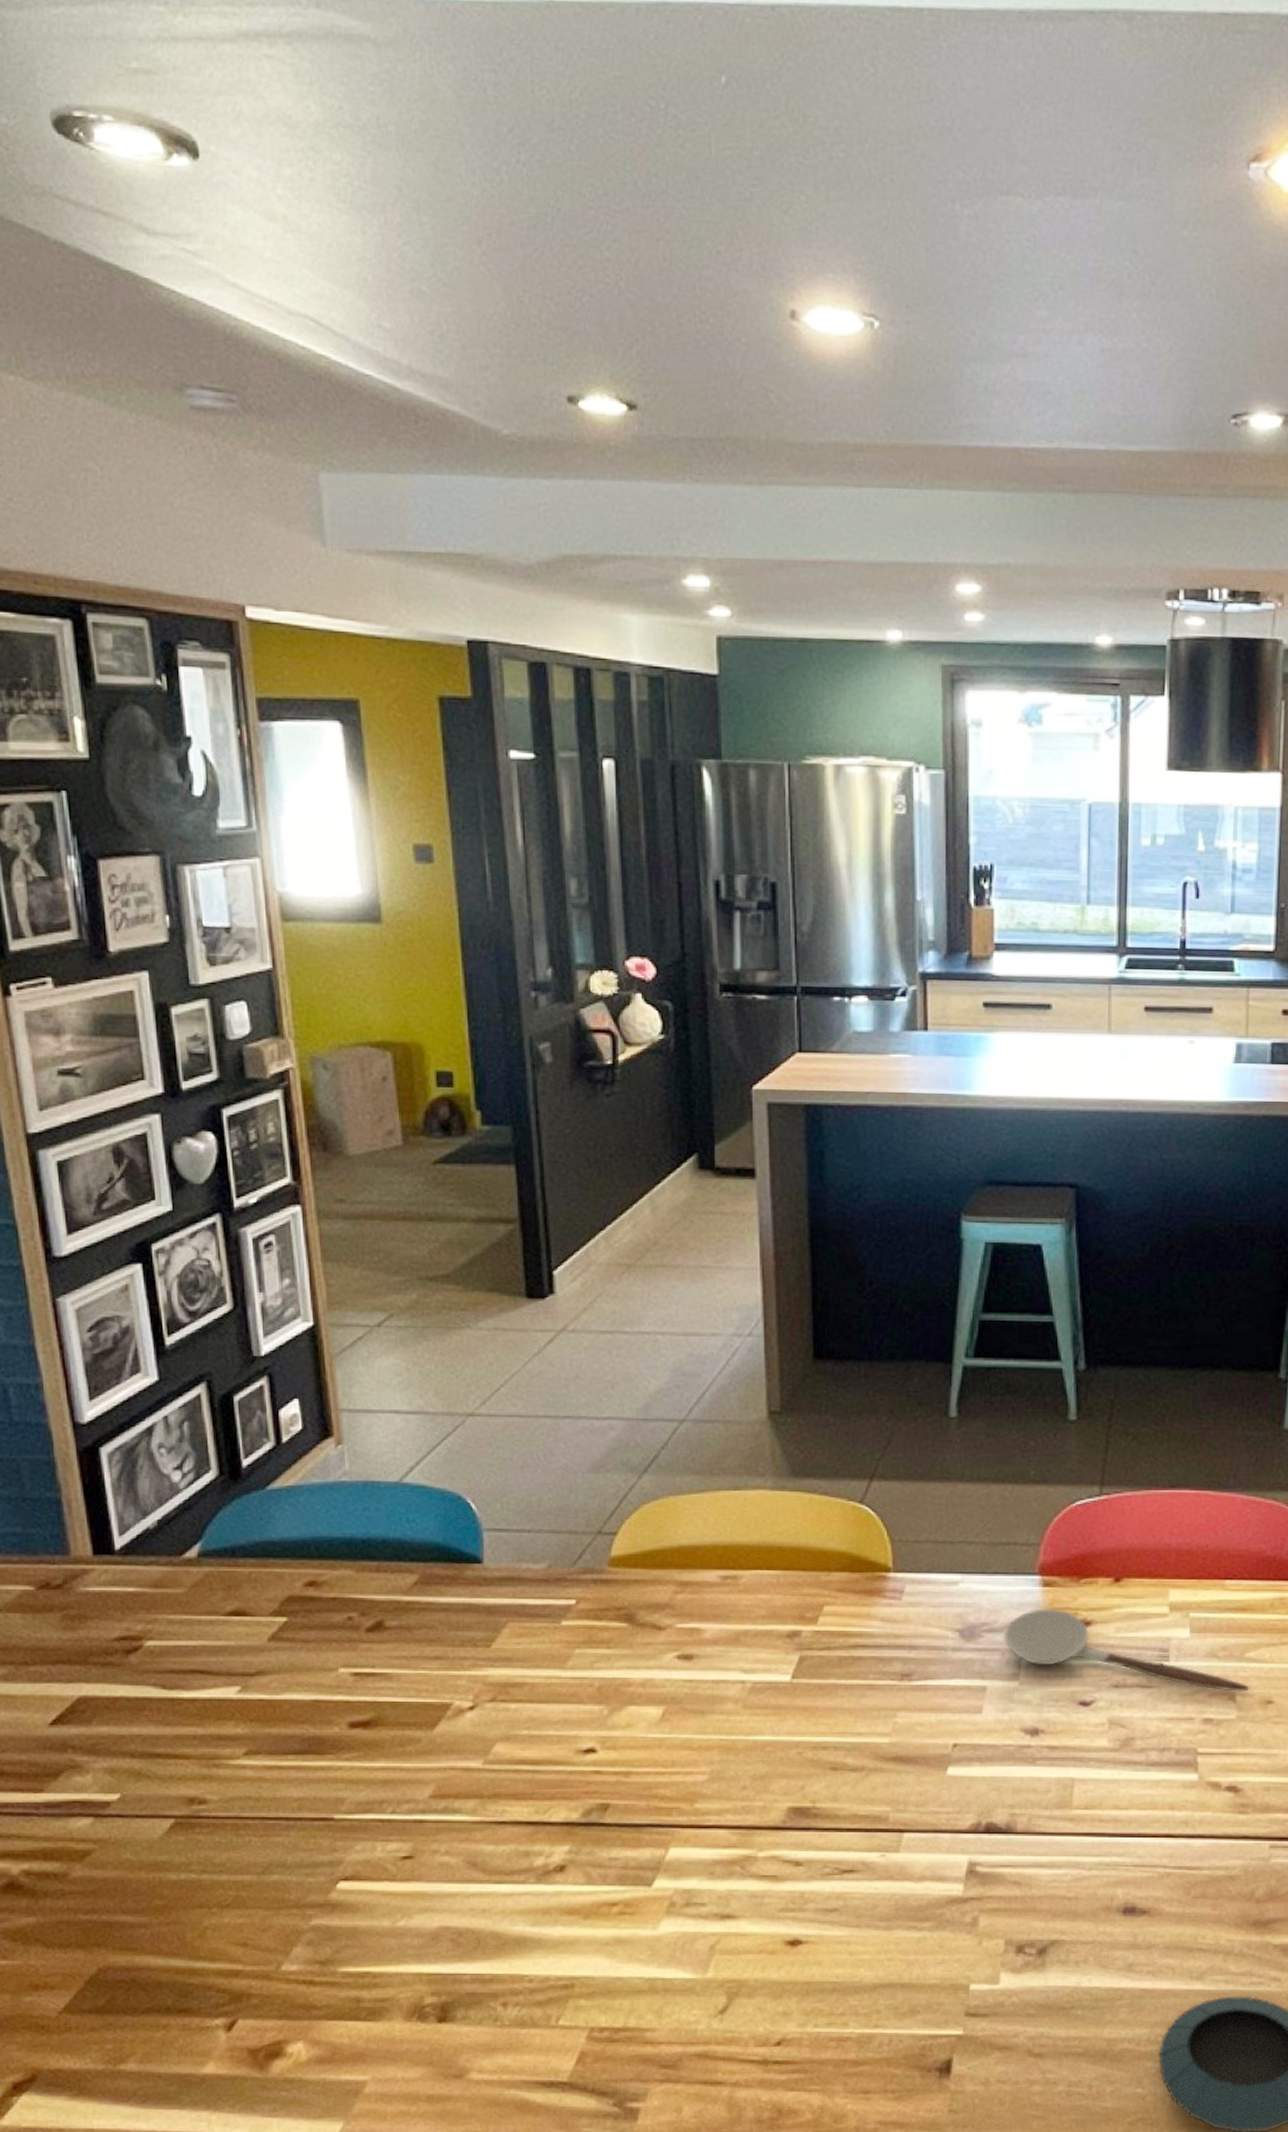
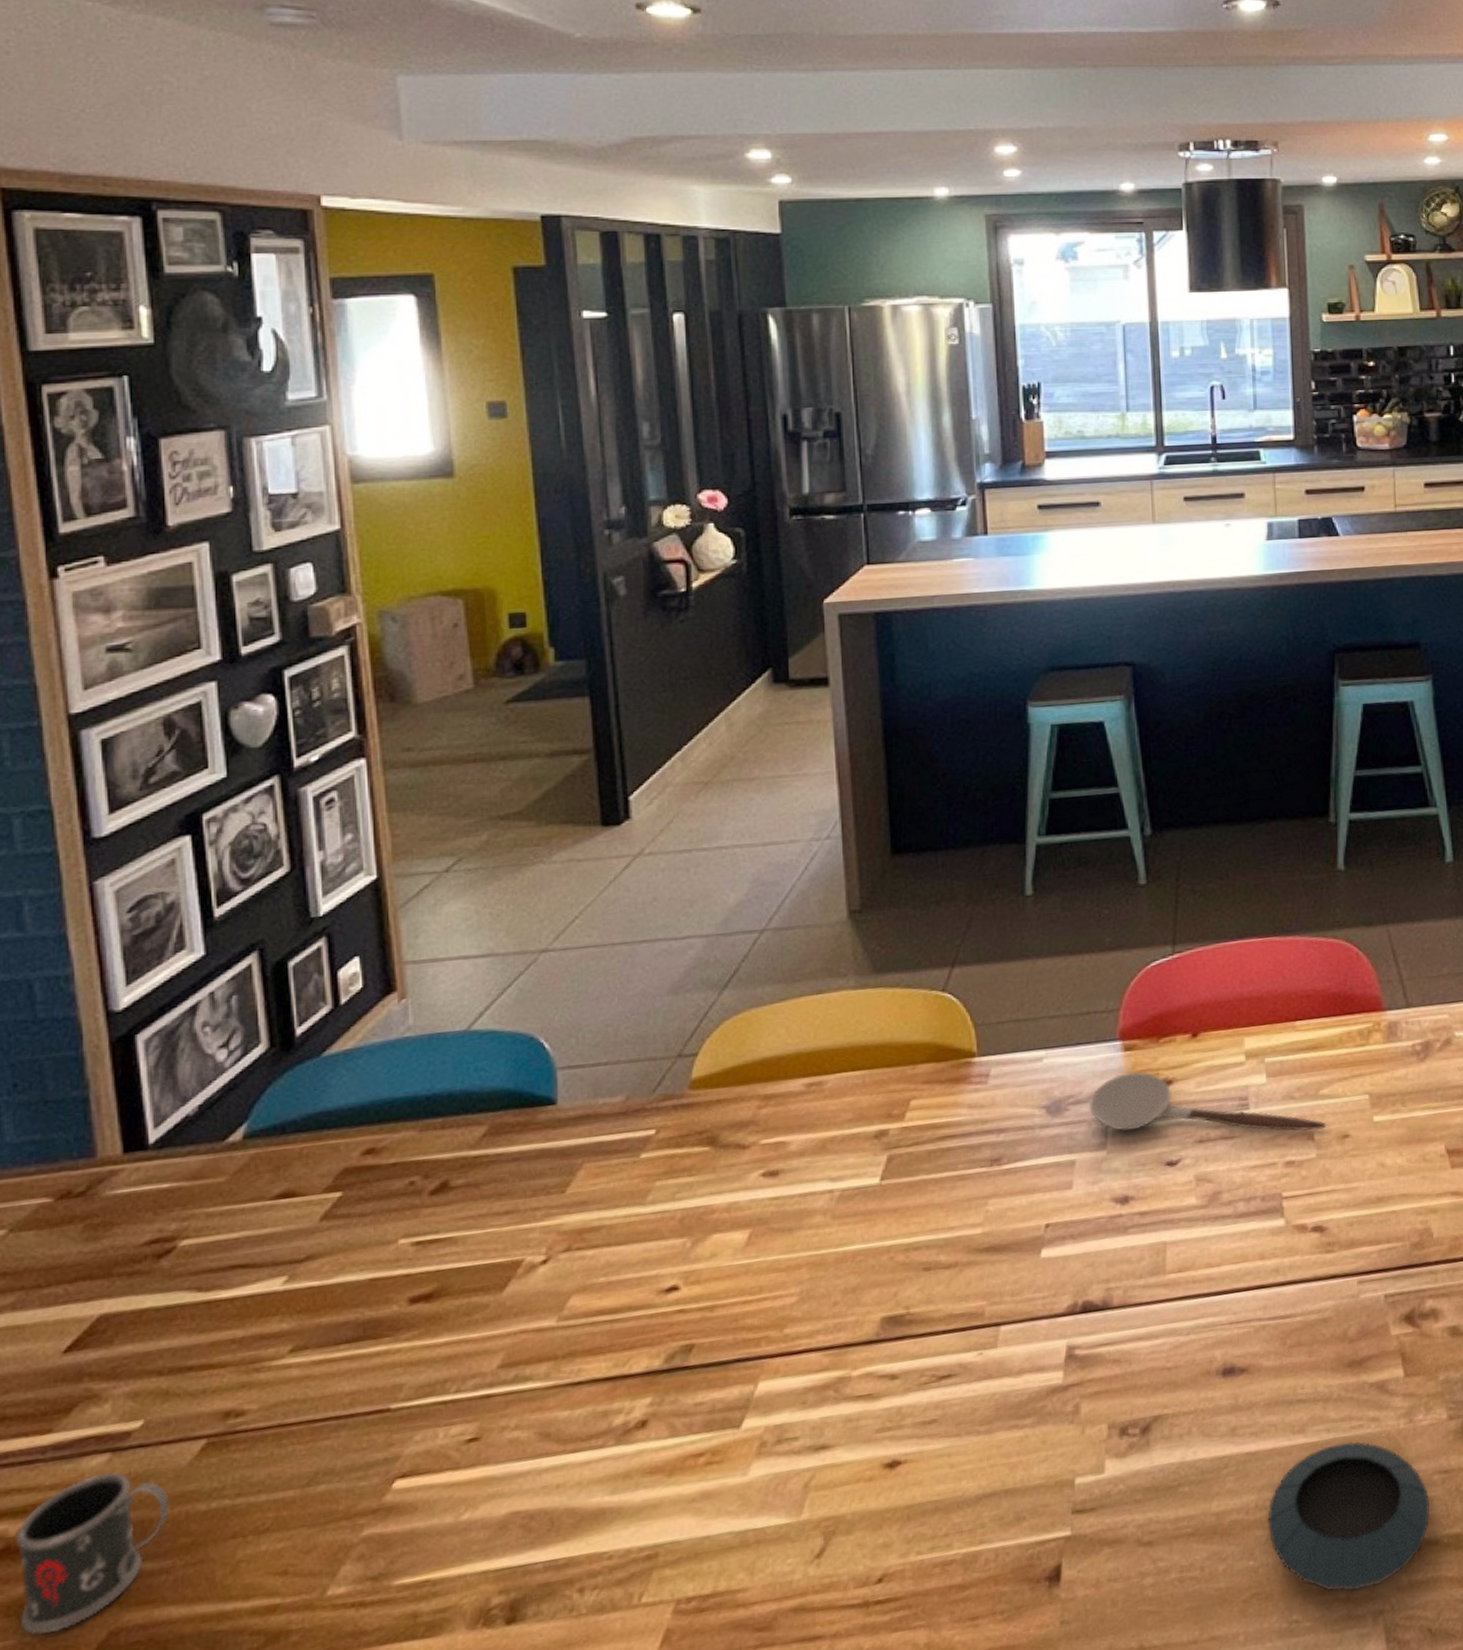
mug: none [18,1834,145,1961] -> present [16,1472,170,1635]

